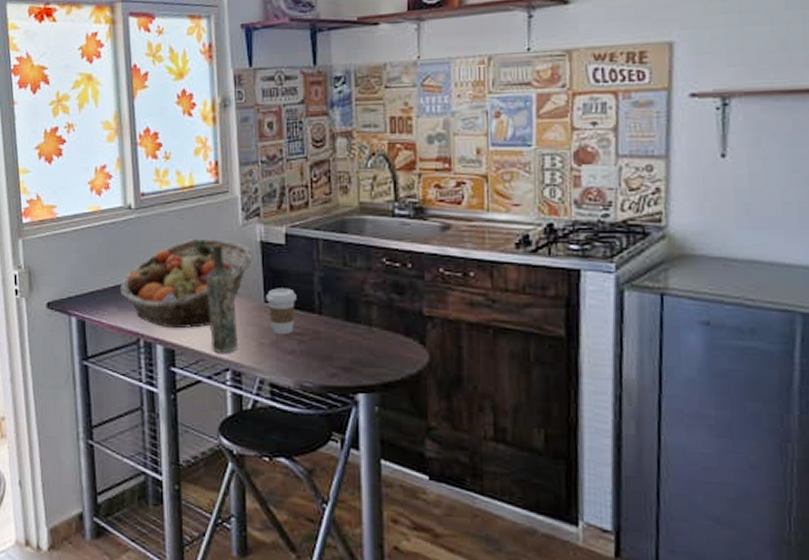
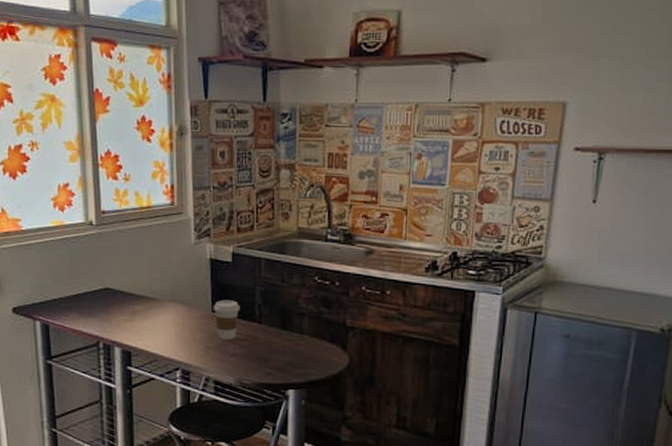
fruit basket: present [119,238,253,329] -> none [81,254,204,334]
bottle: present [206,242,238,353] -> none [160,258,187,355]

